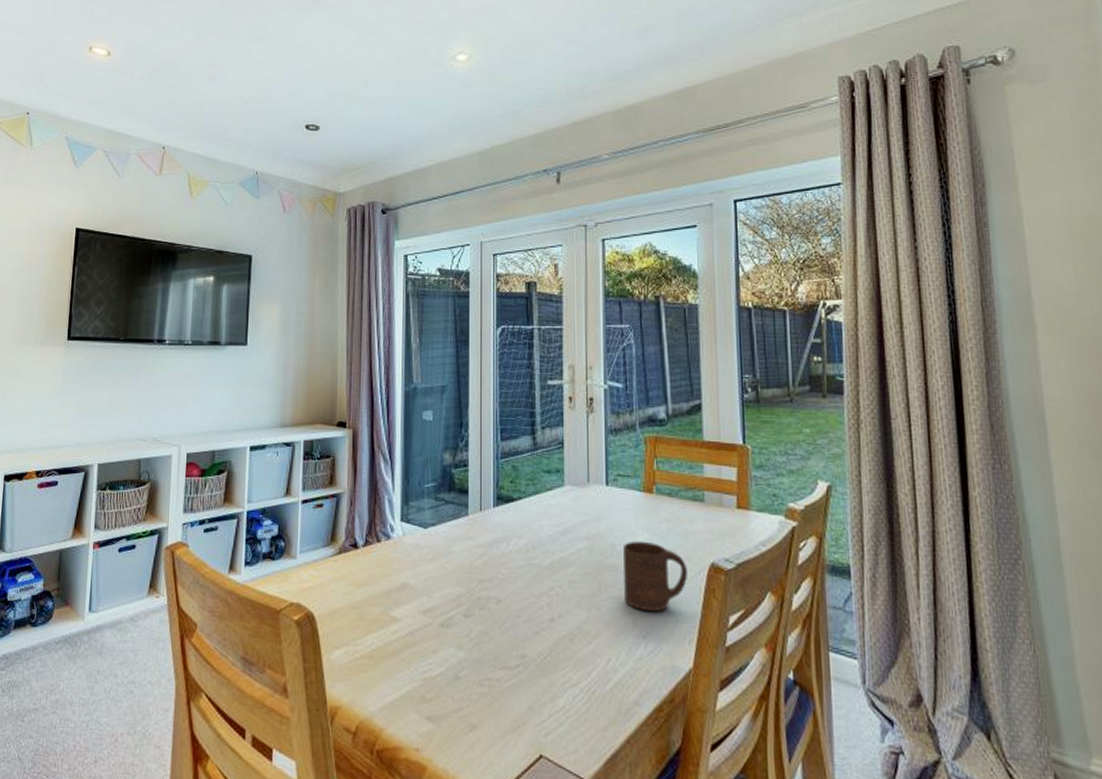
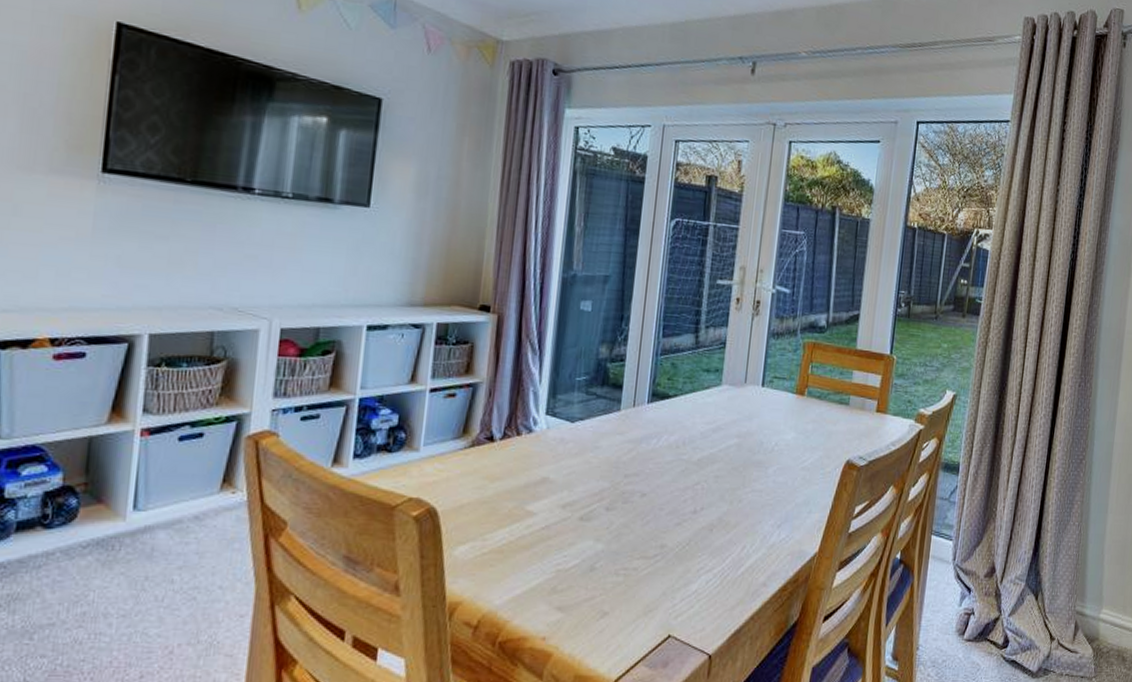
cup: present [623,540,689,613] -> none [765,439,826,504]

